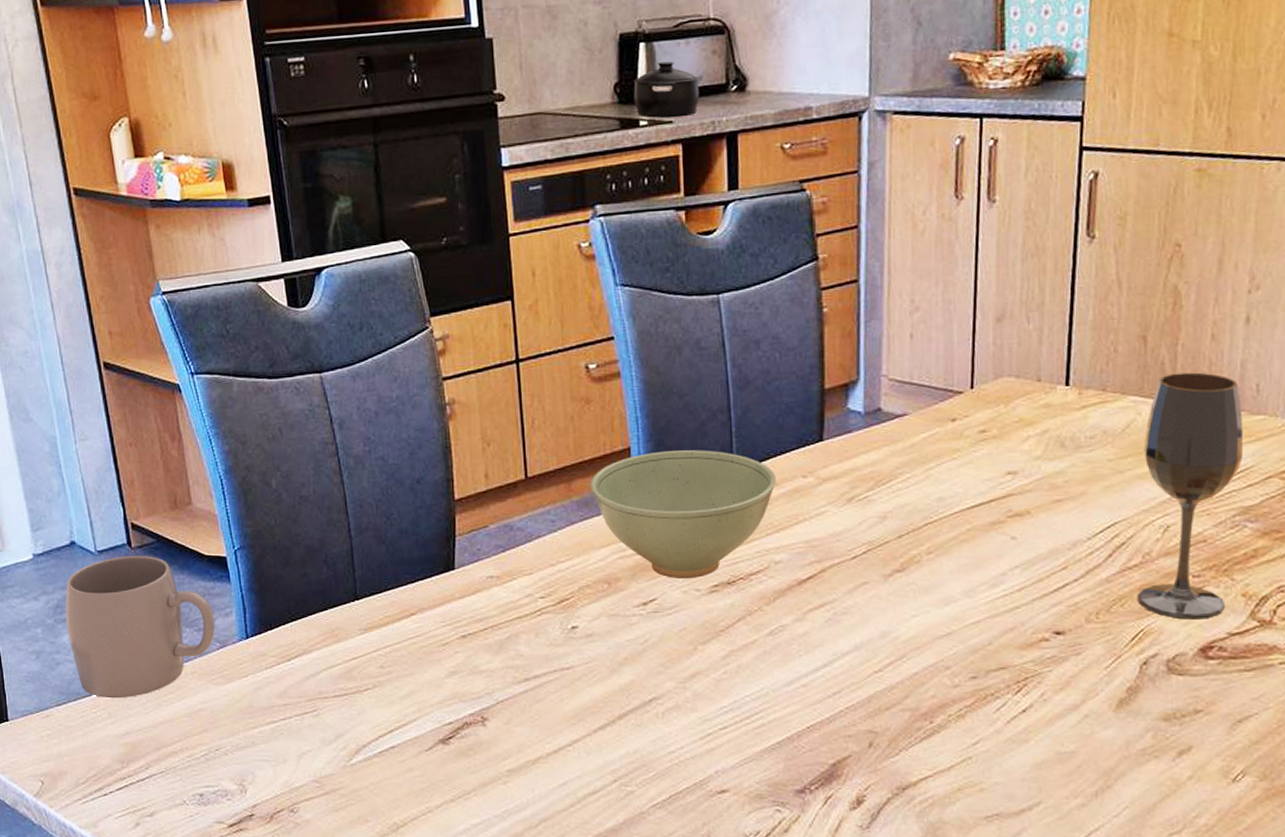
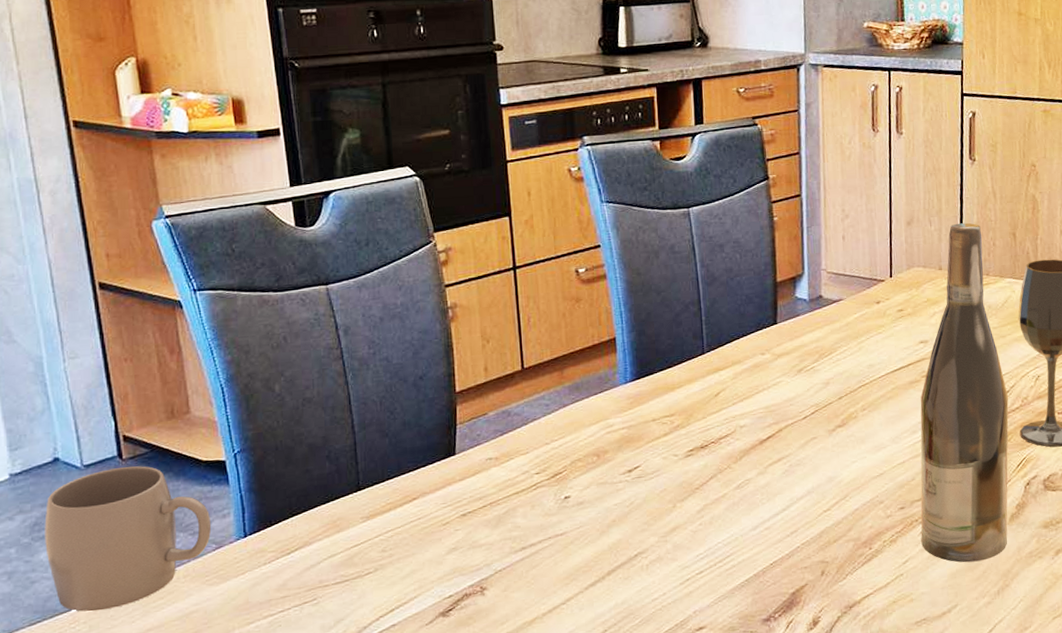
bowl: present [590,450,776,578] -> none [580,336,740,447]
saucepan: present [633,61,700,118] -> none [614,22,670,67]
wine bottle: none [997,320,1124,753] -> present [920,222,1009,563]

